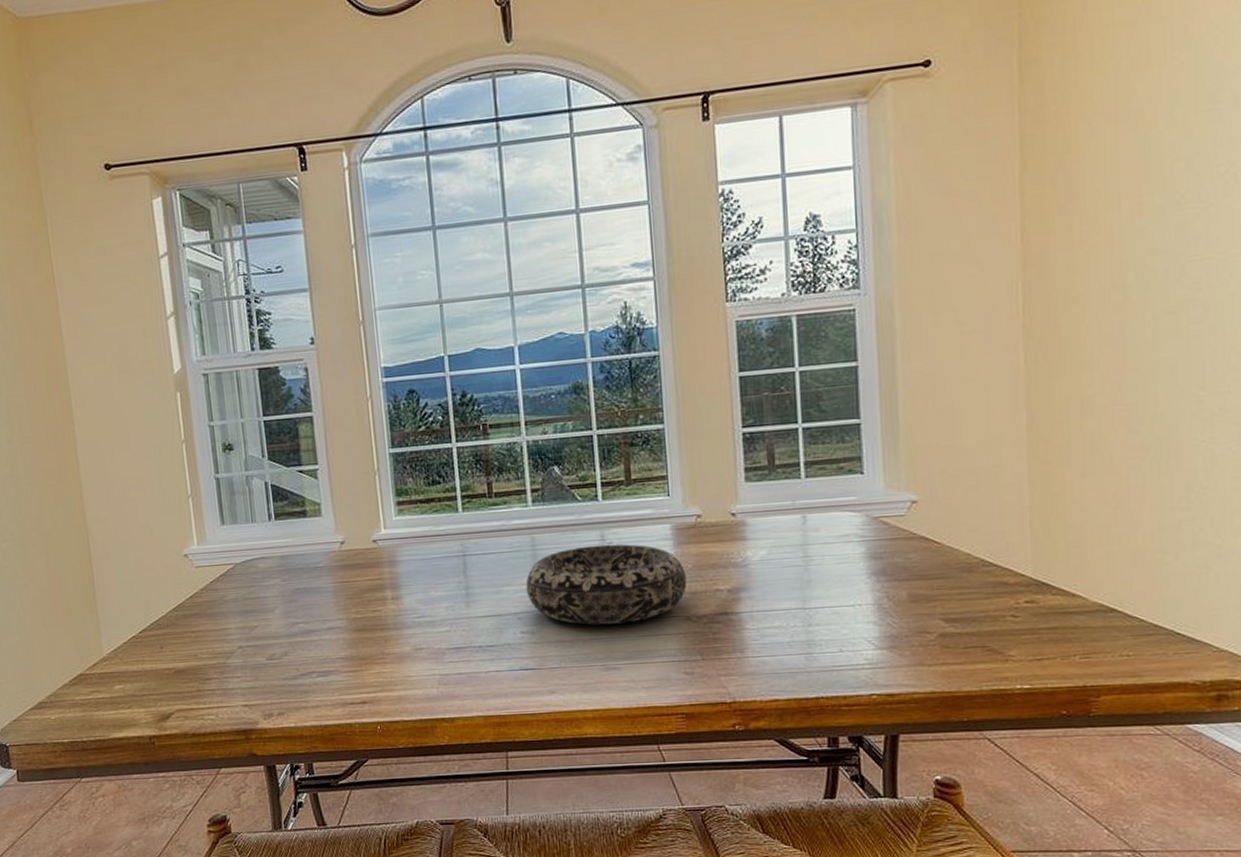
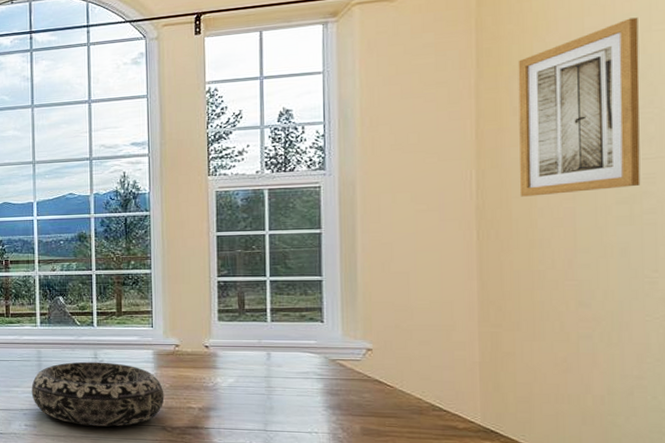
wall art: none [1063,96,1188,311] -> present [518,17,641,197]

